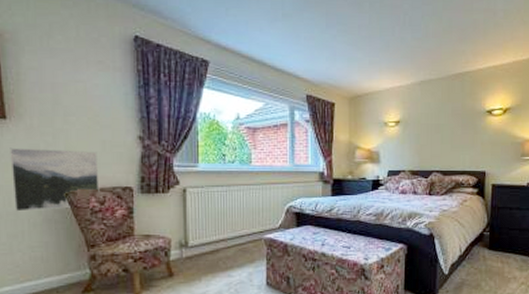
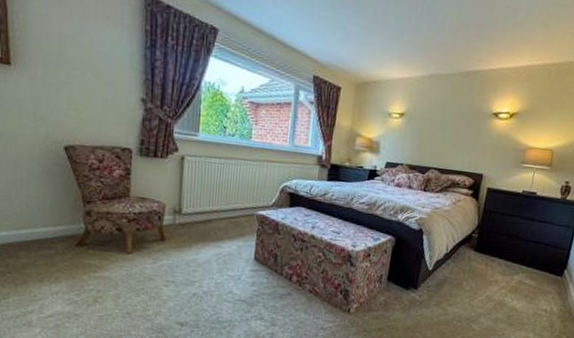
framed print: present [10,148,100,212] -> none [12,95,100,162]

